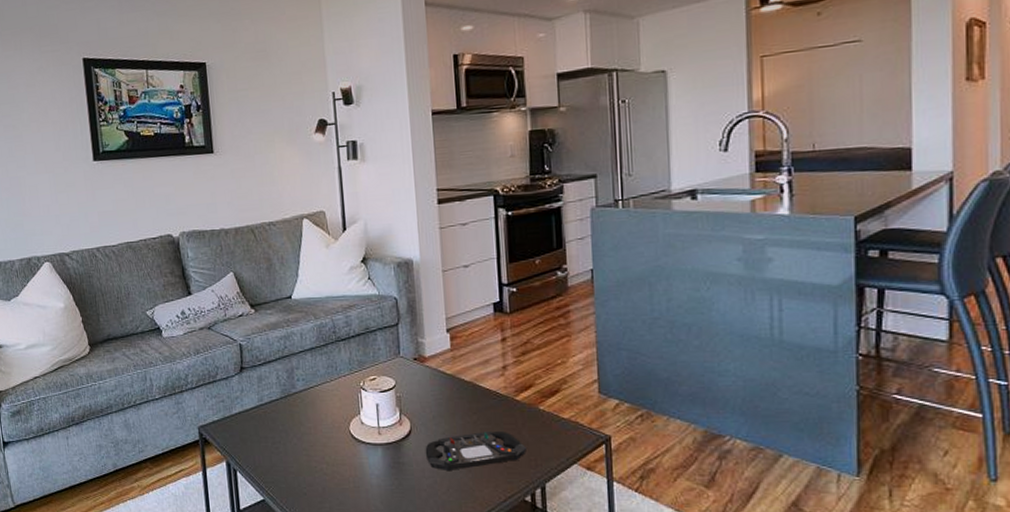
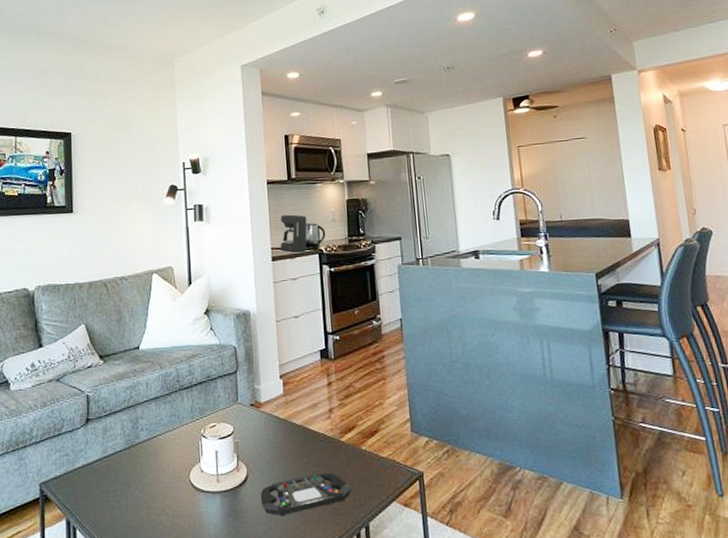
coffee maker: none [447,150,480,195] -> present [280,214,307,253]
kettle: none [477,159,503,190] -> present [305,223,326,249]

